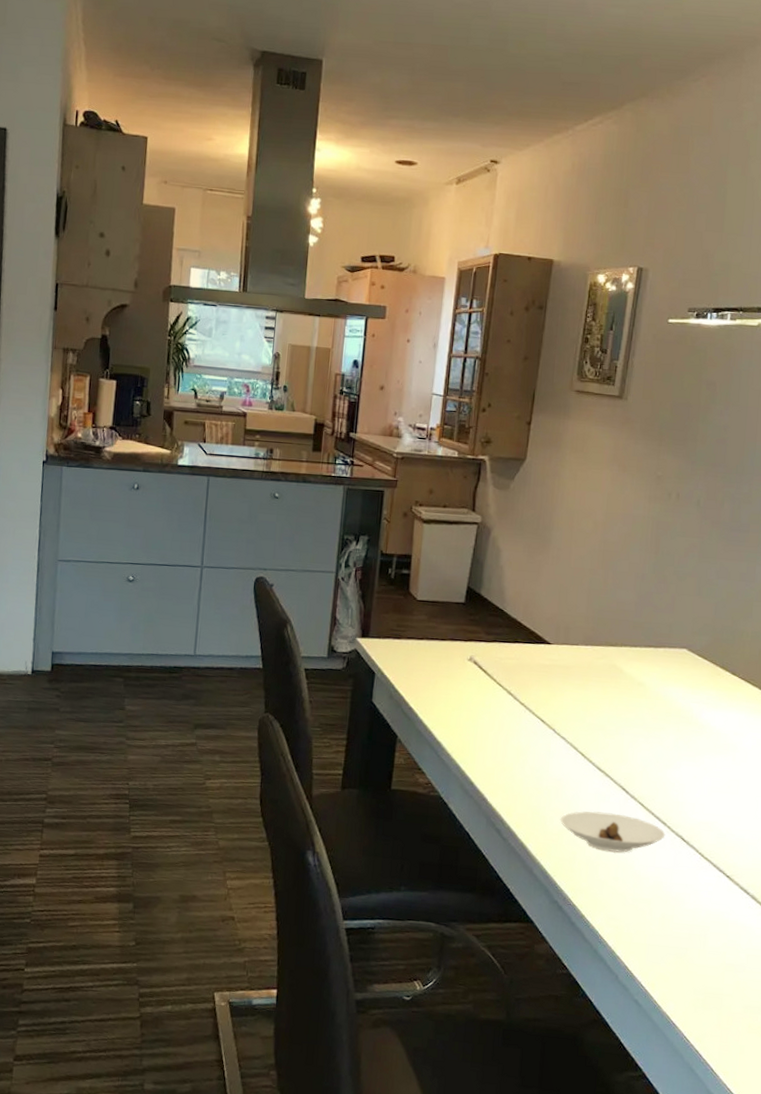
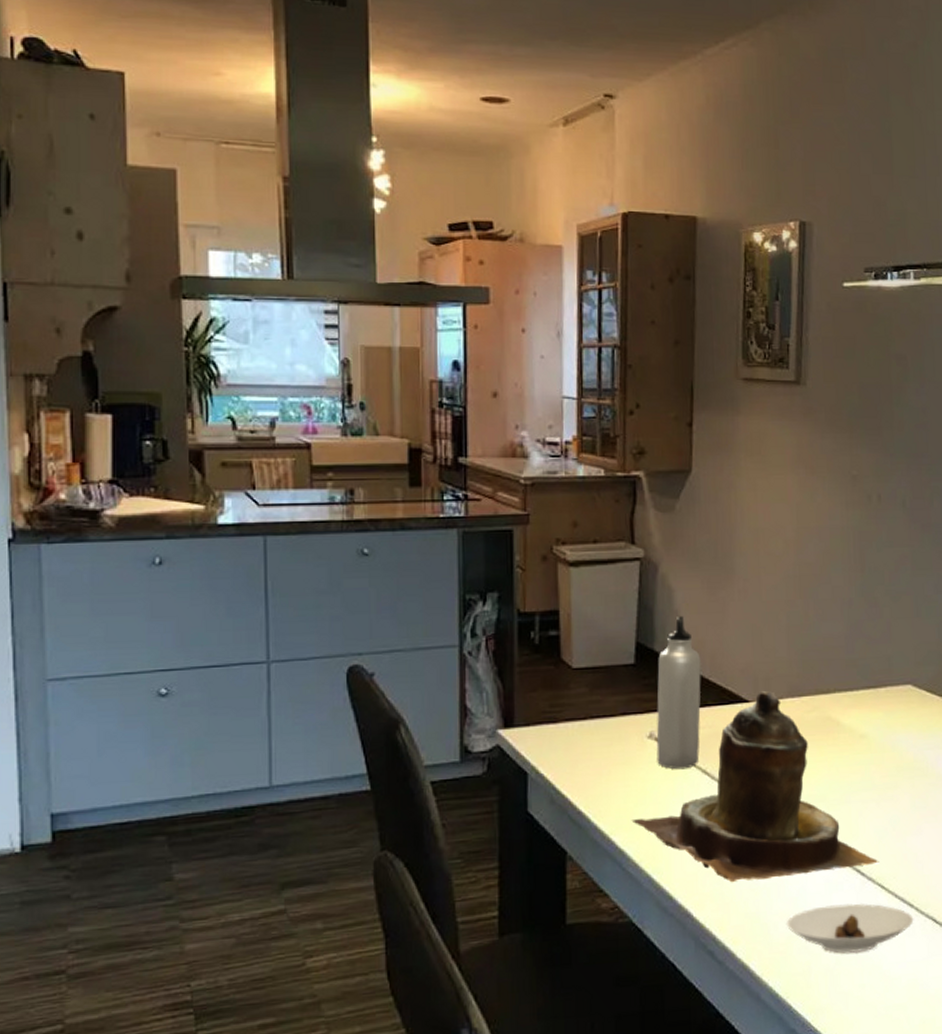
teapot: none [448,637,642,786] -> present [631,691,879,883]
water bottle: none [473,571,516,688] -> present [656,616,701,770]

